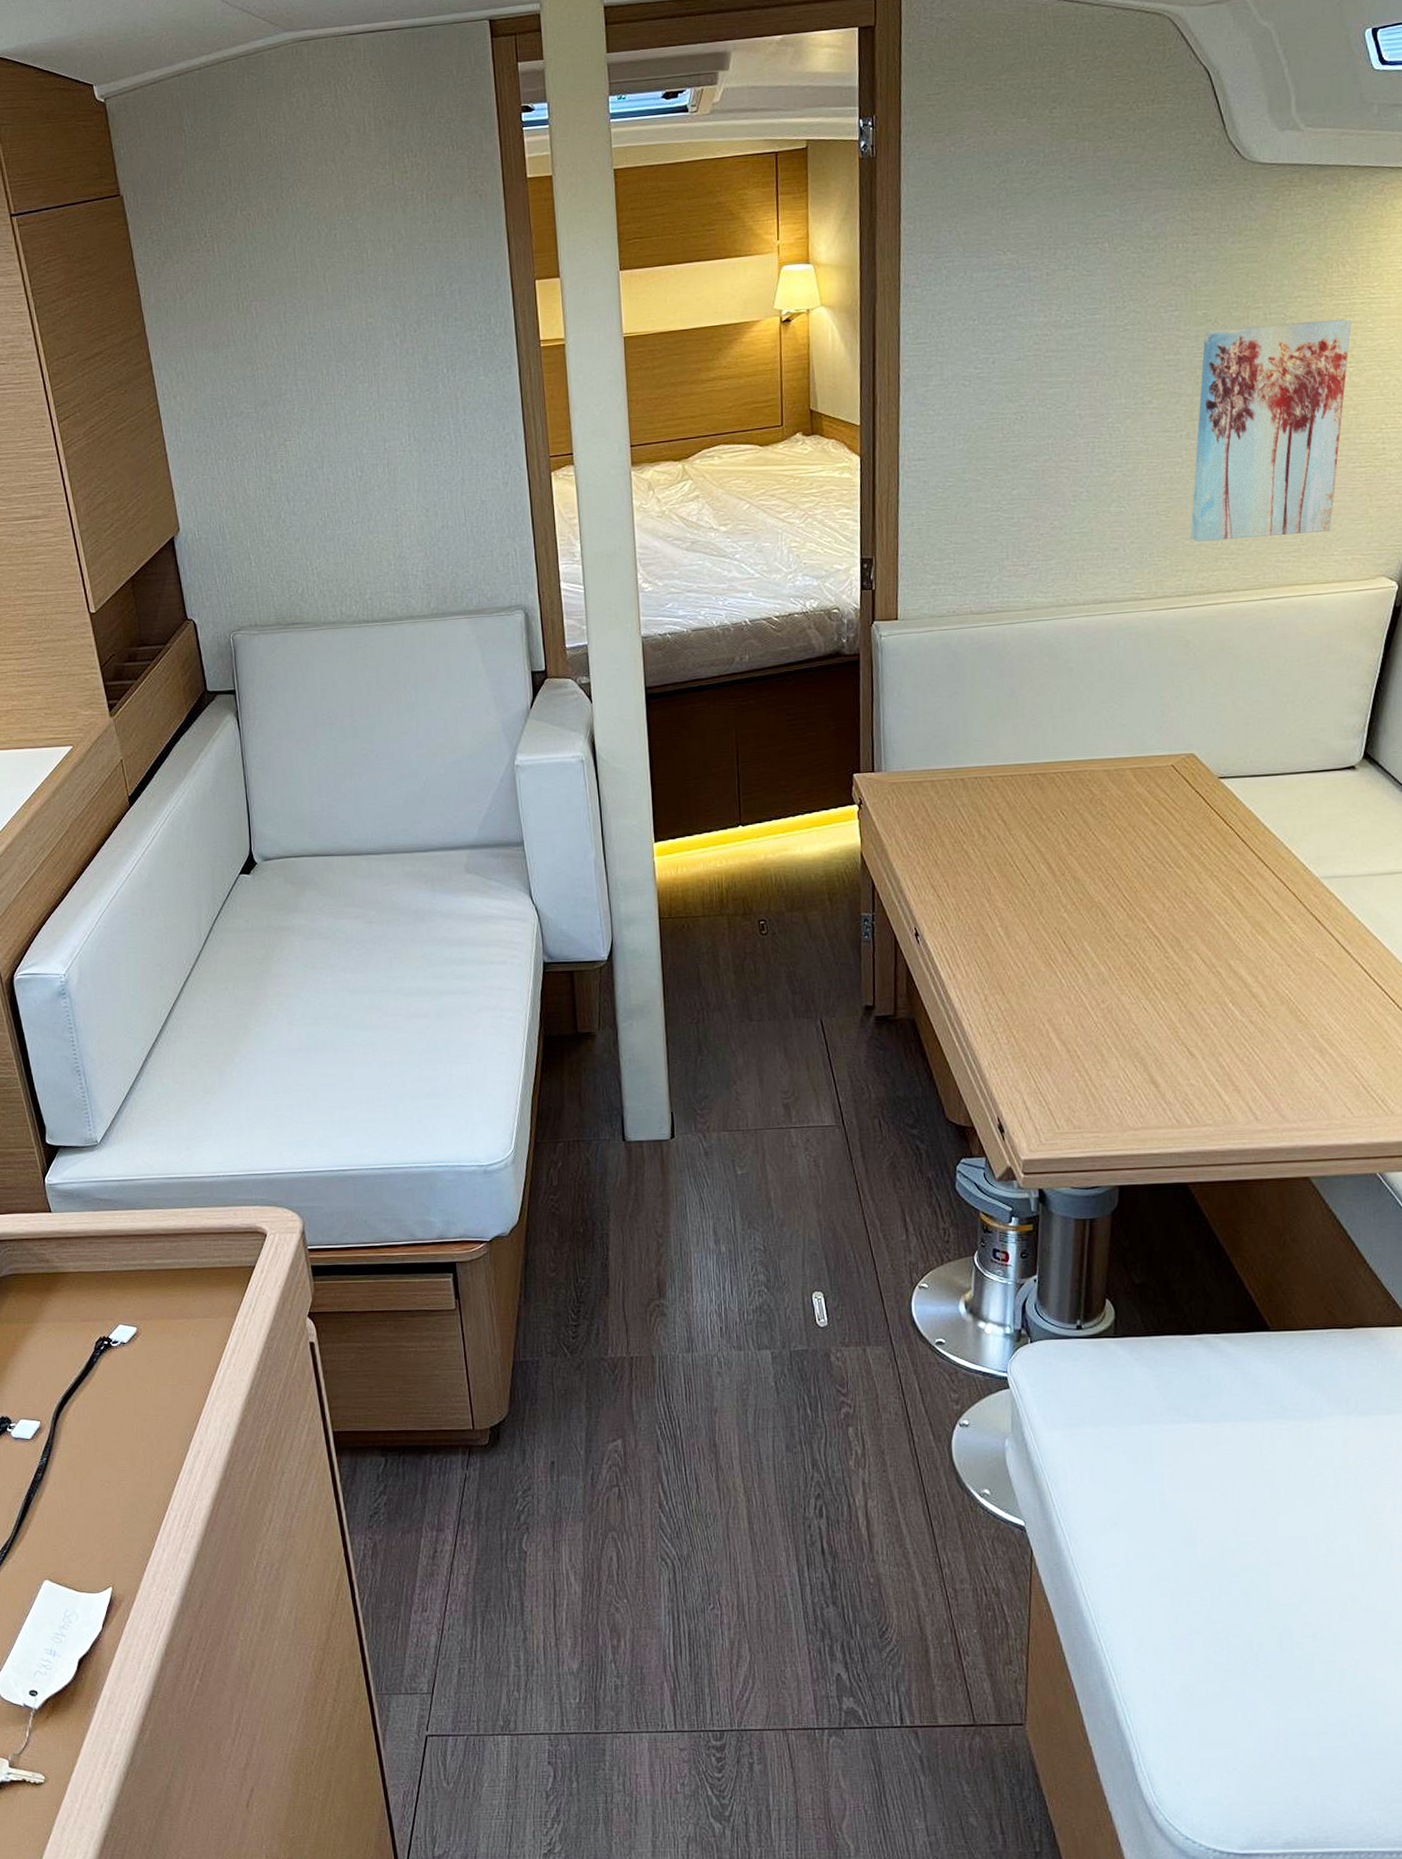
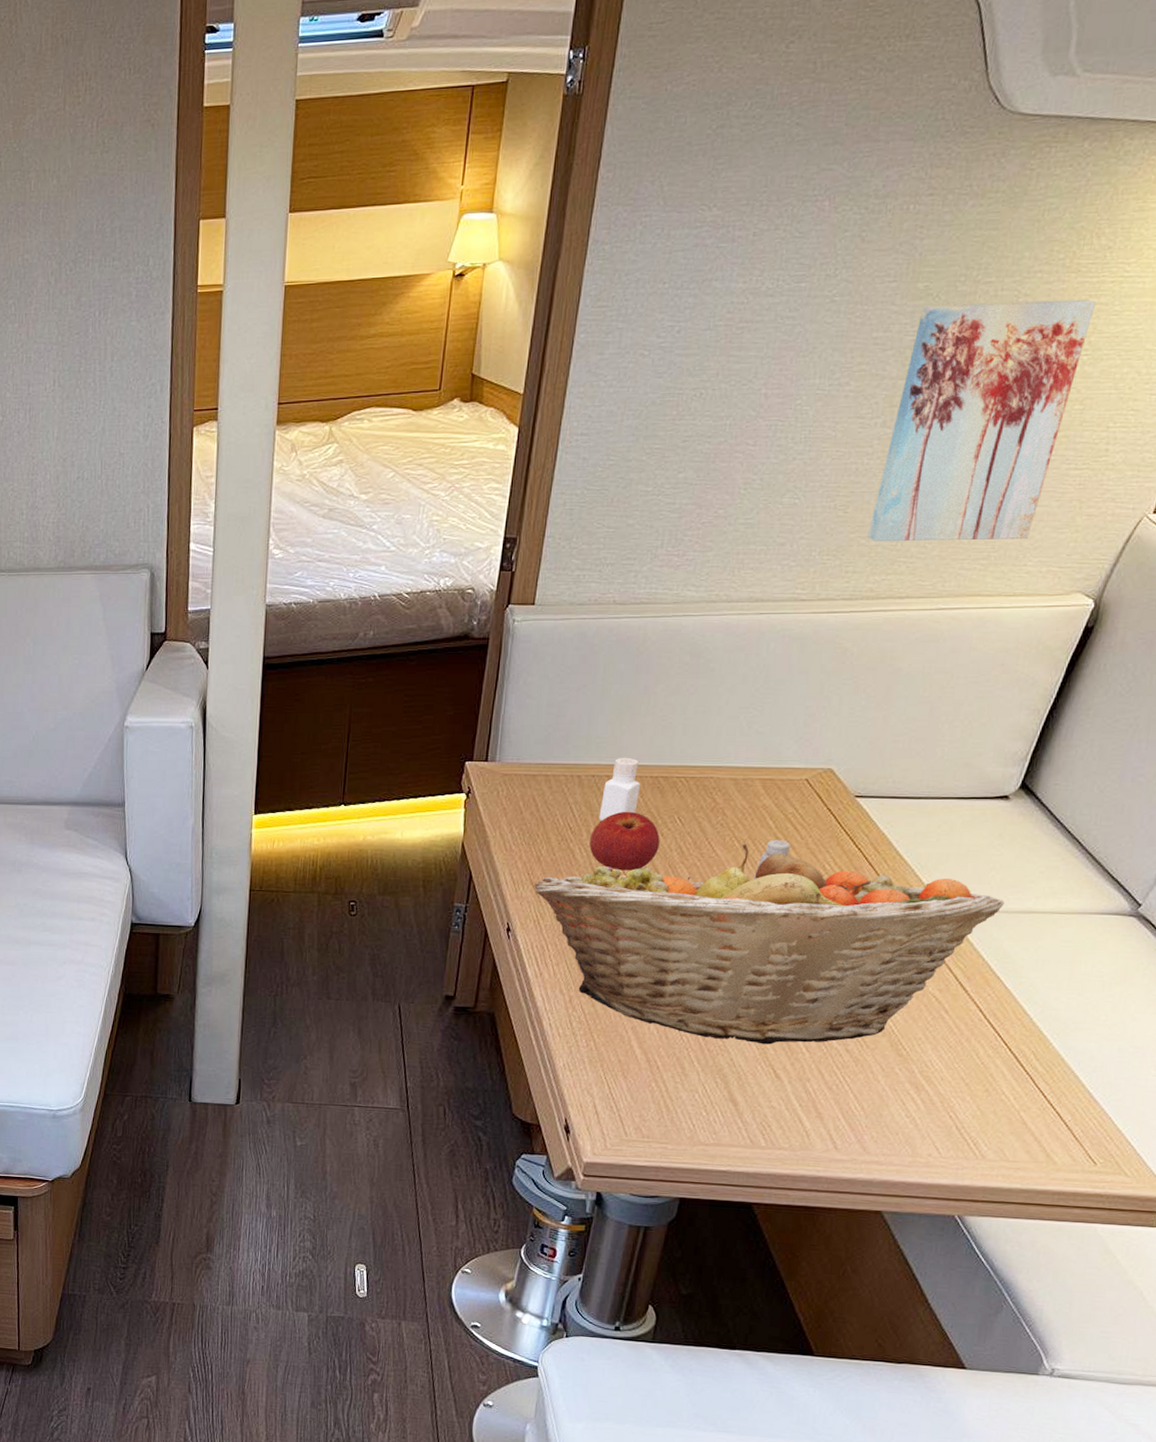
fruit basket: none [935,831,1369,1024] -> present [534,843,1005,1045]
apple: none [981,809,1047,867] -> present [589,811,660,871]
pepper shaker: none [986,757,1022,821] -> present [598,757,641,822]
saltshaker: none [1139,824,1168,865] -> present [754,839,791,880]

